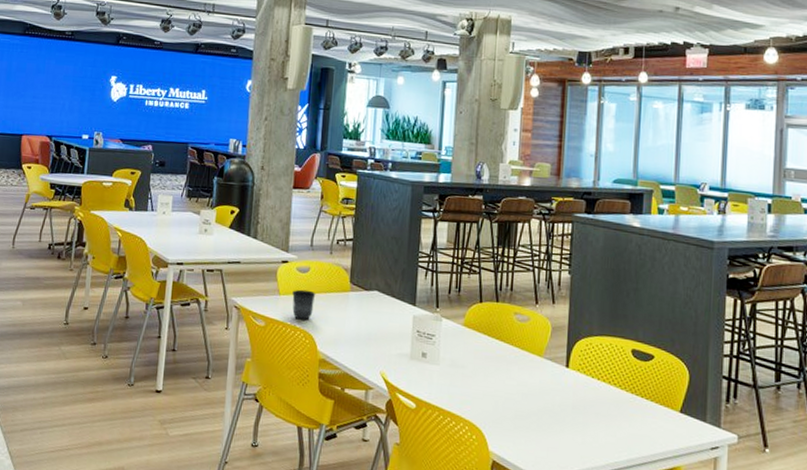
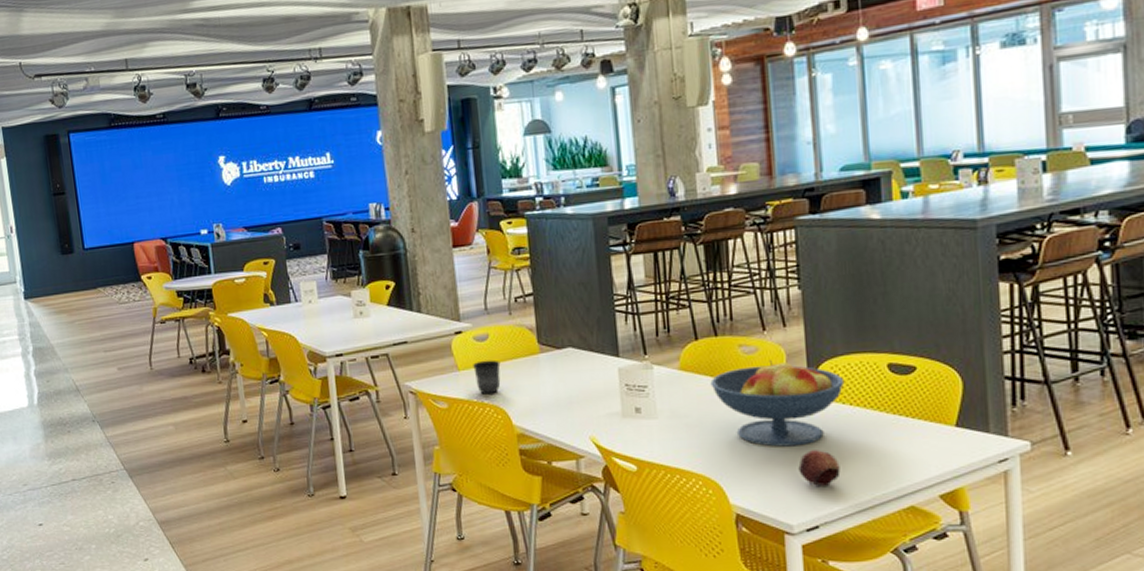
fruit bowl: none [487,329,596,409] -> present [710,359,845,447]
apple: none [549,414,583,449] -> present [798,450,841,488]

